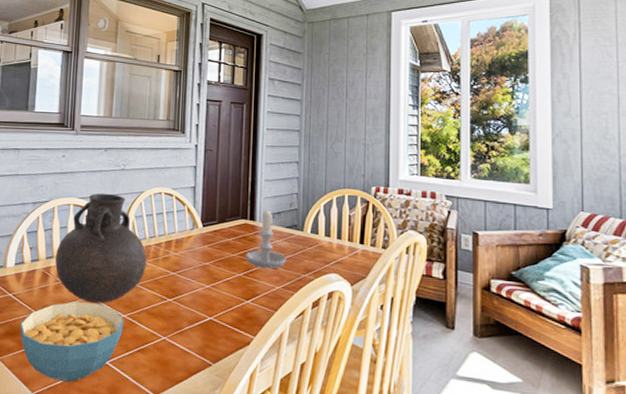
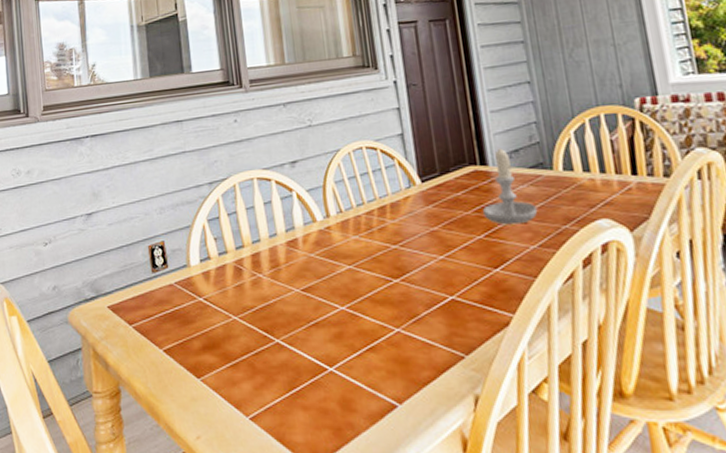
cereal bowl: present [20,301,124,383] -> none [218,297,345,400]
vase: present [55,193,147,303] -> none [246,158,360,296]

